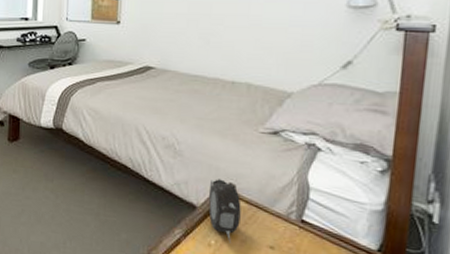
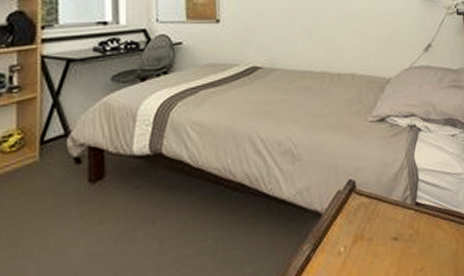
alarm clock: present [208,178,241,244] -> none [330,176,365,246]

